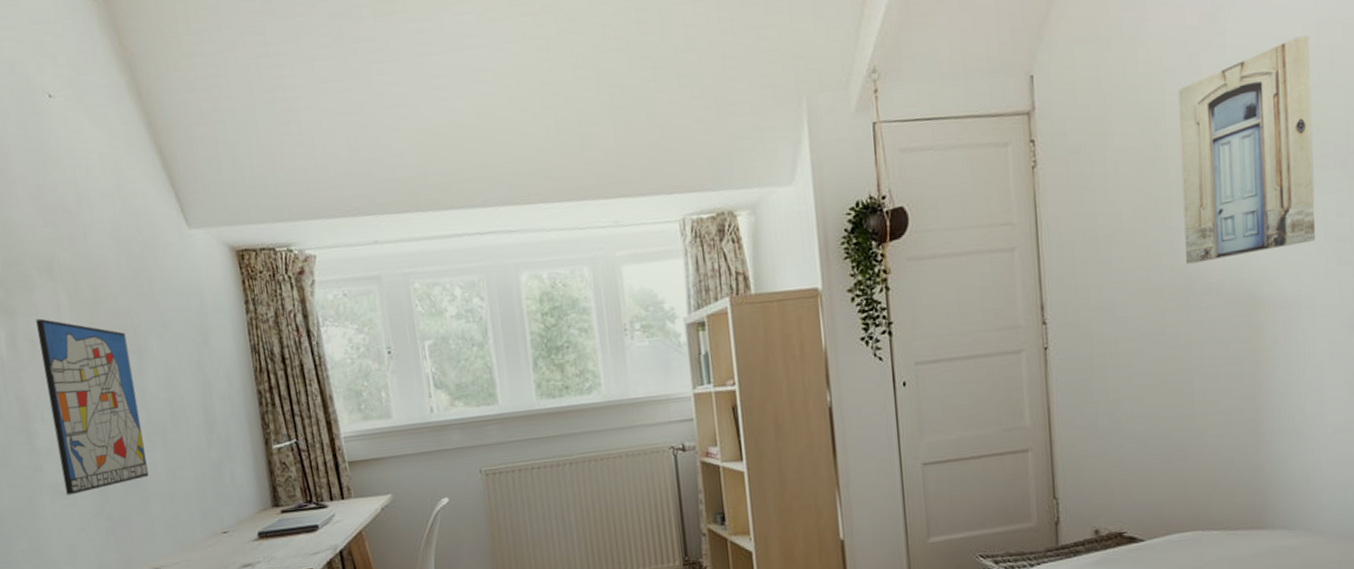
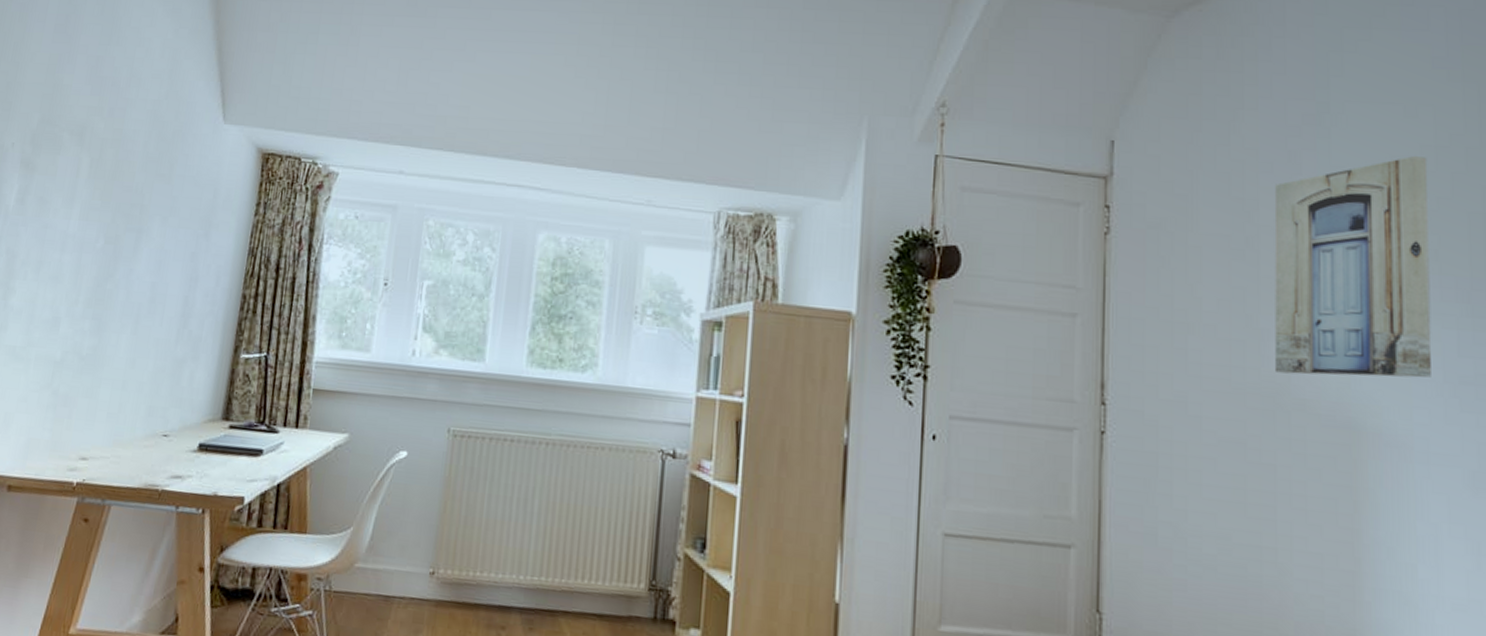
wall art: present [36,318,149,496] -> none [20,179,132,361]

